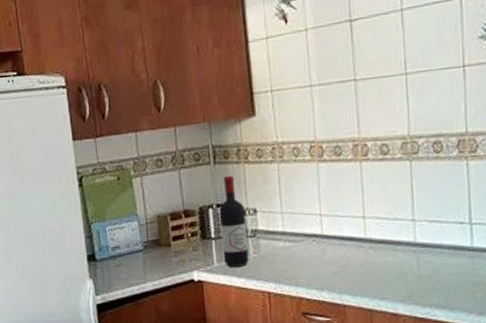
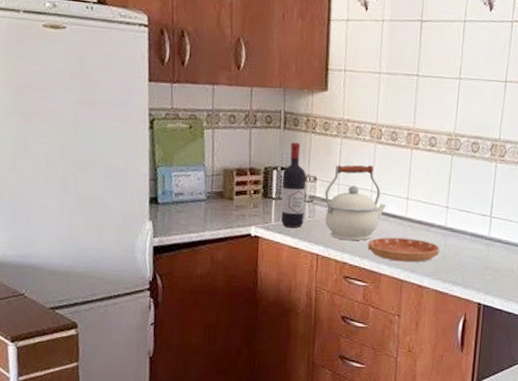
kettle: none [267,187,340,273] -> present [324,165,387,241]
saucer: none [324,261,412,290] -> present [367,237,440,263]

